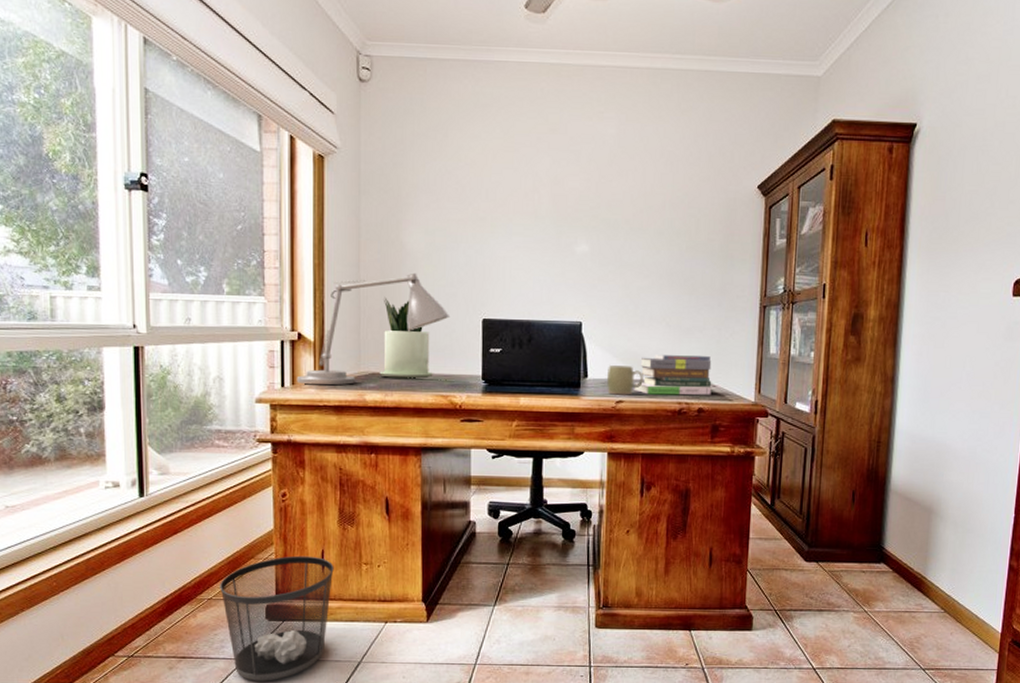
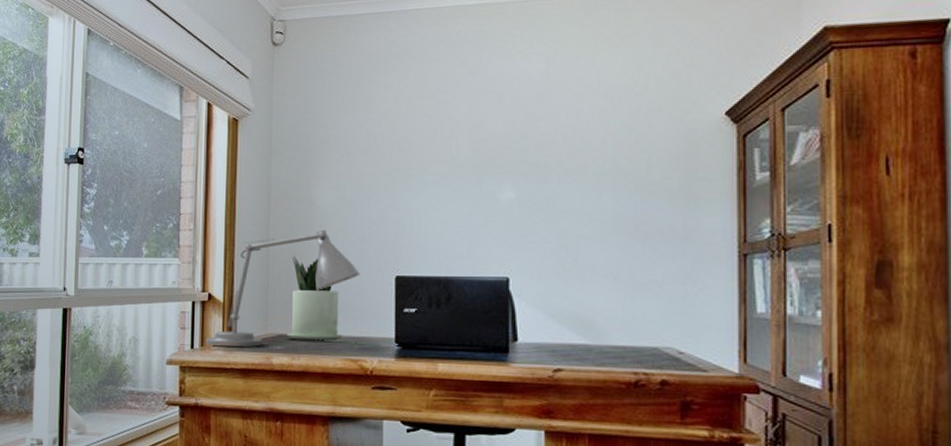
mug: present [606,364,643,395] -> none [540,326,587,363]
books: present [633,354,712,396] -> none [575,314,678,364]

